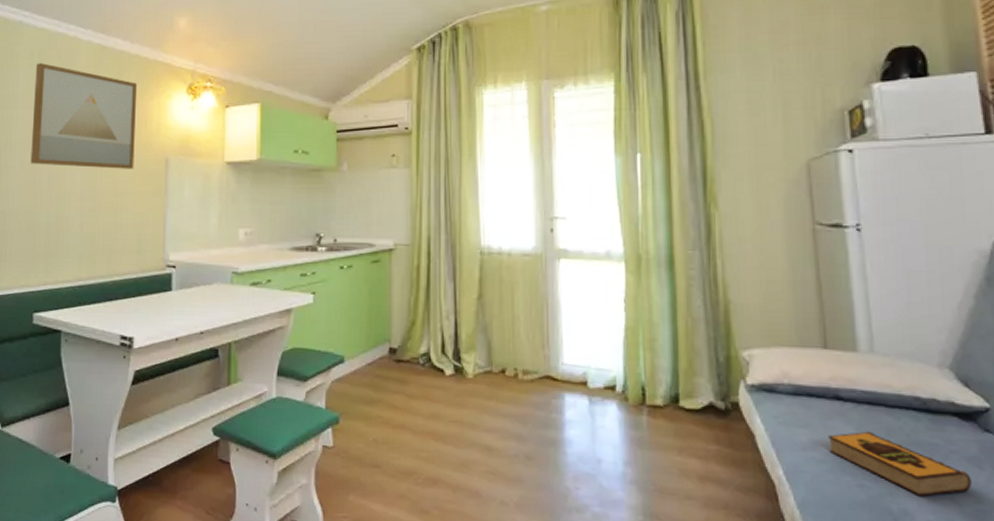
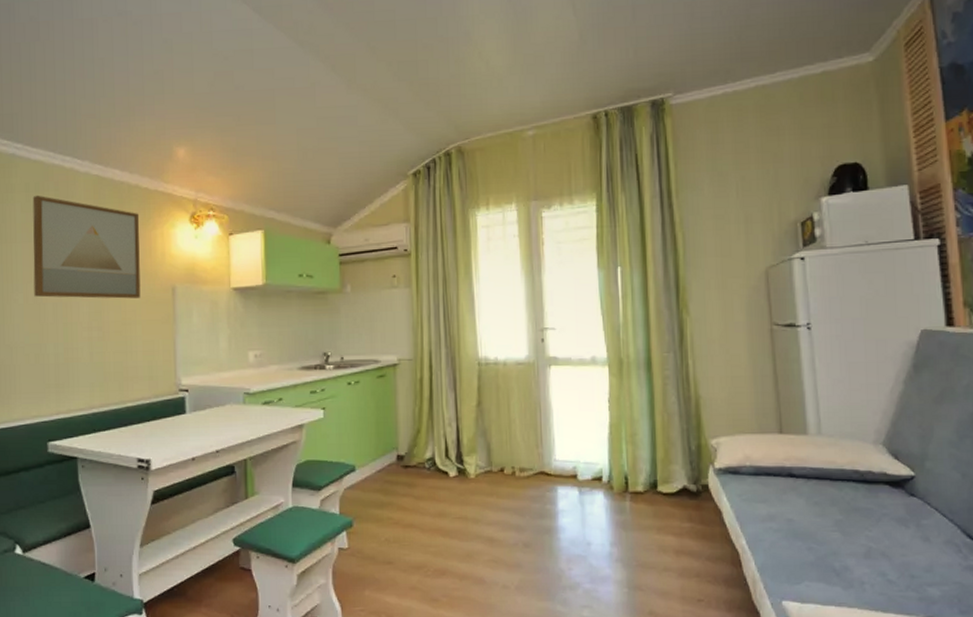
hardback book: present [828,431,972,497] -> none [783,502,899,554]

